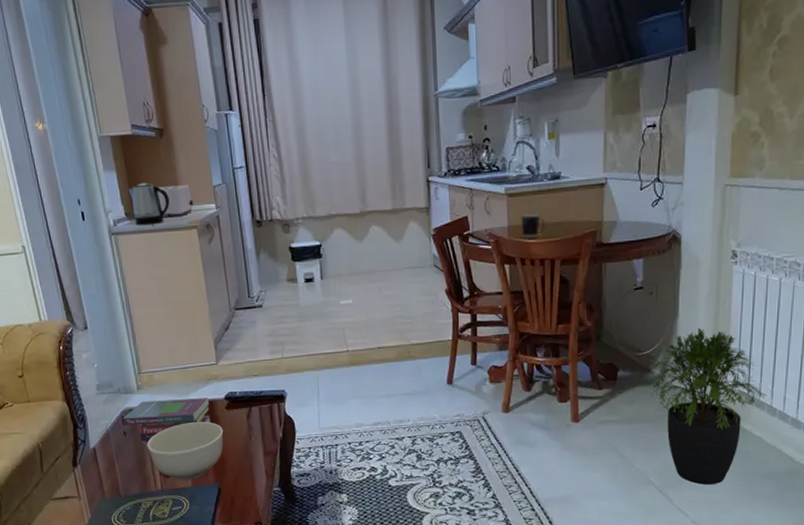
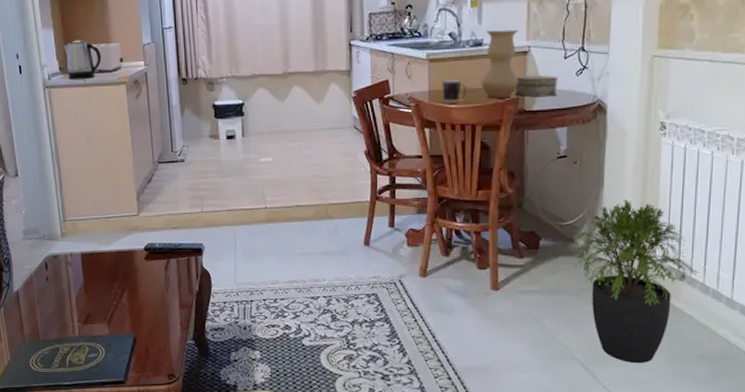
books: present [122,398,212,441] -> none [45,248,130,287]
bowl: present [146,421,224,480] -> none [67,271,142,328]
vase: none [559,161,596,233] -> present [481,29,519,99]
decorative box: none [592,207,635,230] -> present [515,75,559,97]

